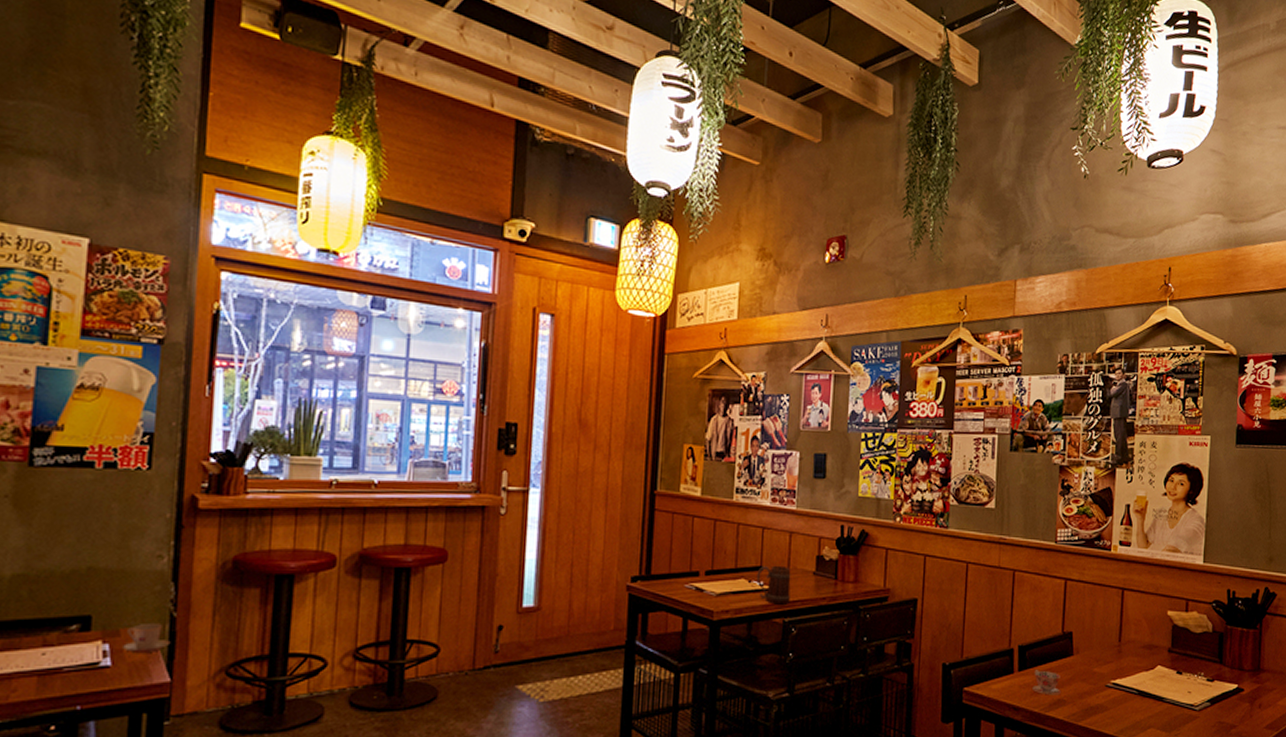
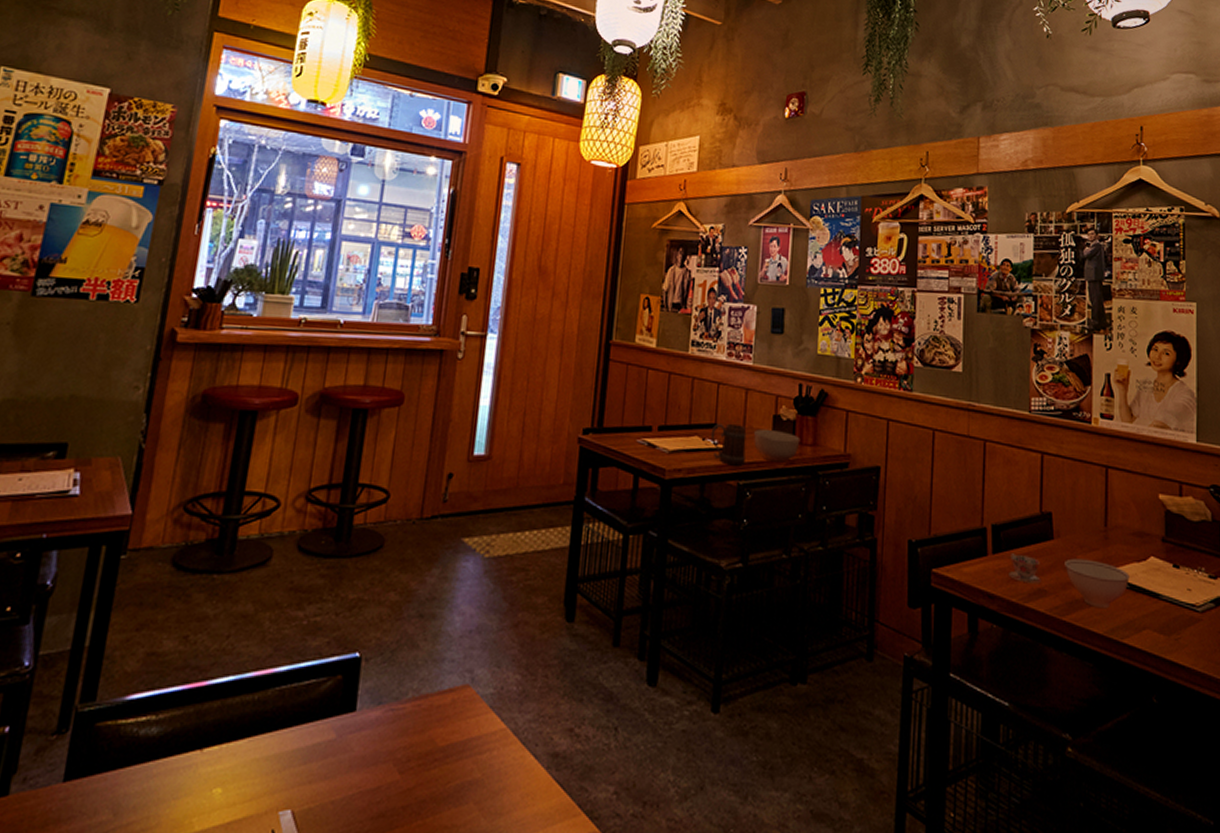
teacup: present [123,622,171,654] -> none [92,453,137,484]
bowl: none [797,569,842,599] -> present [753,428,800,463]
bowl: none [1082,671,1139,713] -> present [1065,558,1130,609]

